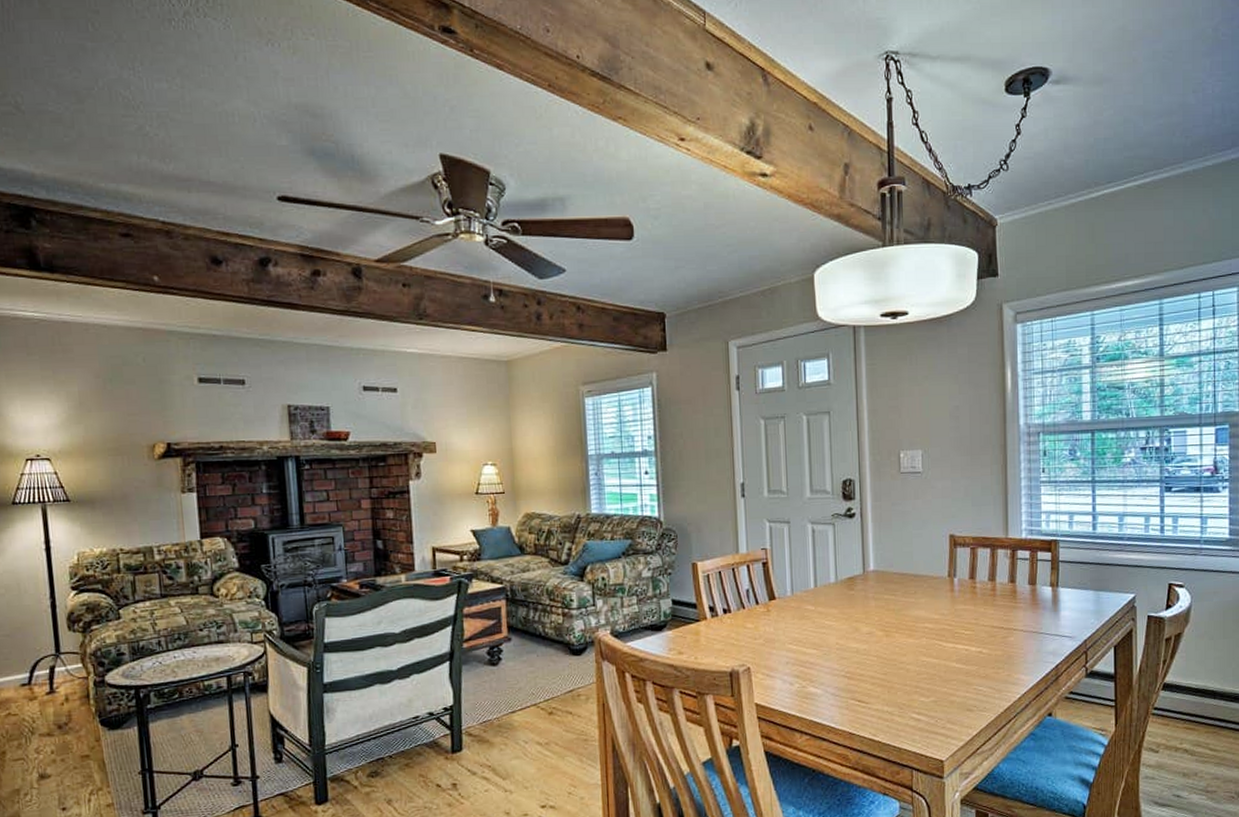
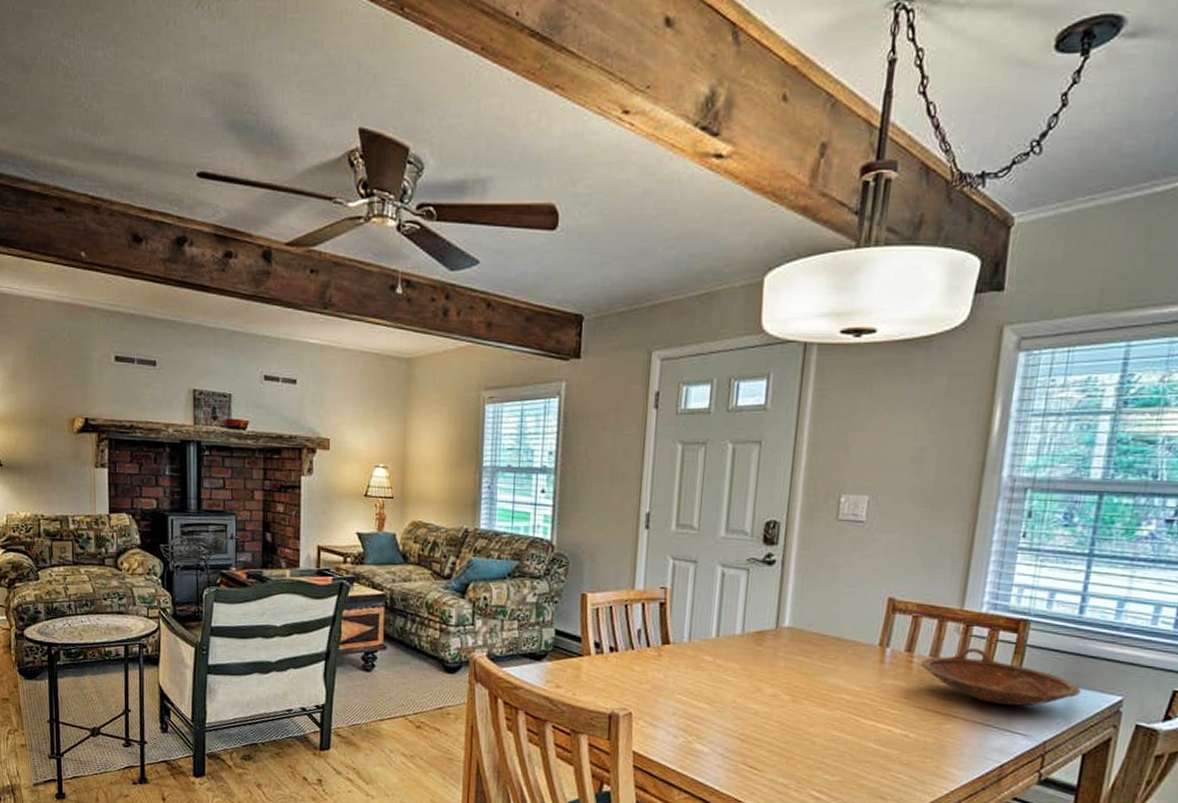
bowl: none [982,569,1105,614] -> present [920,648,1081,706]

